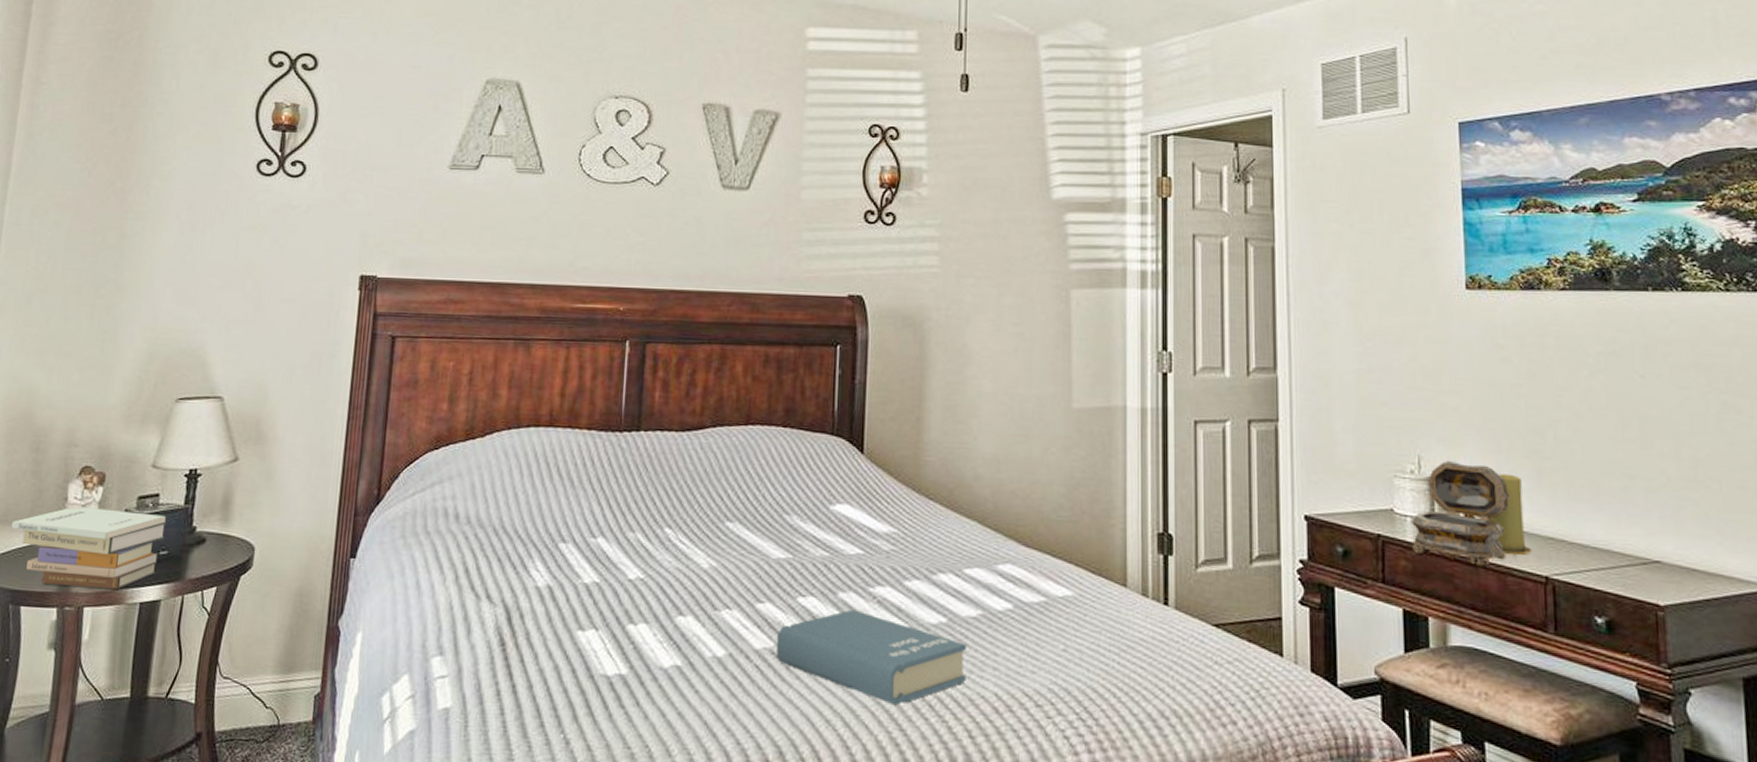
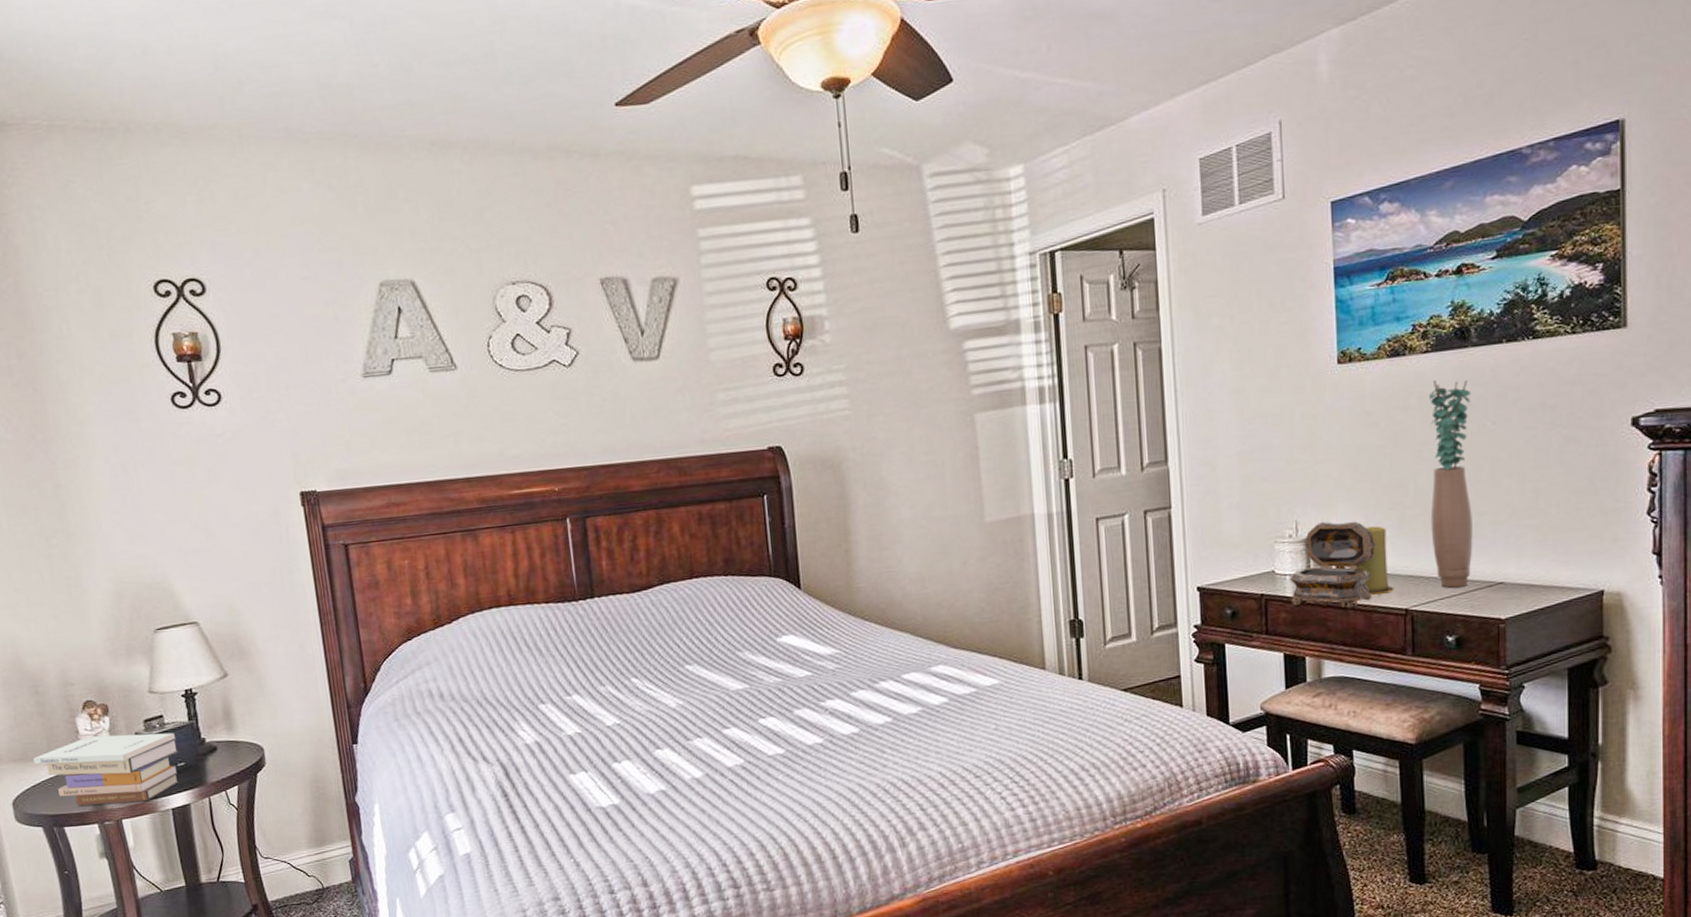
book: present [777,609,967,706] -> none [745,722,914,795]
vase: none [1567,321,1623,560] -> present [1428,380,1473,588]

